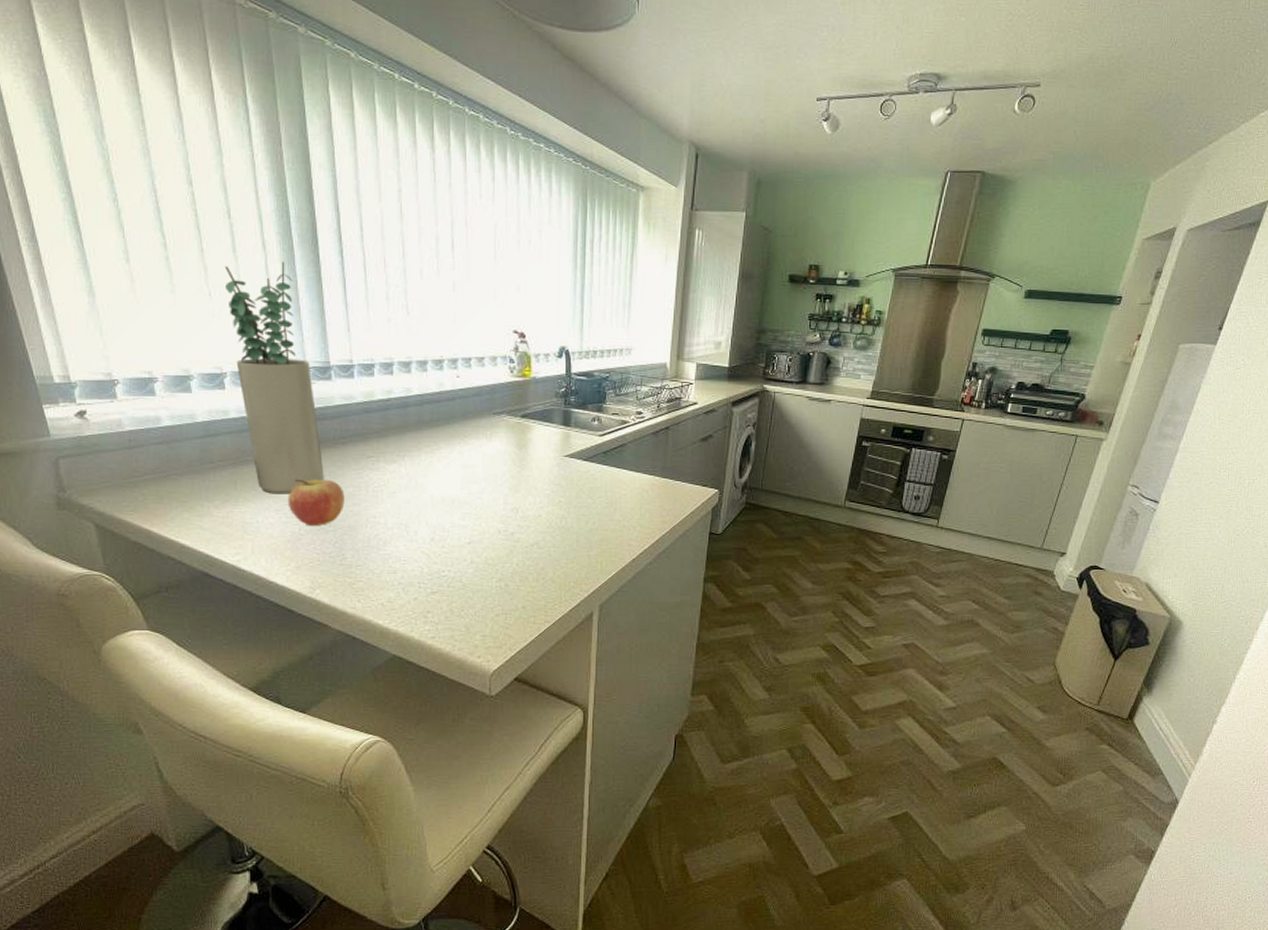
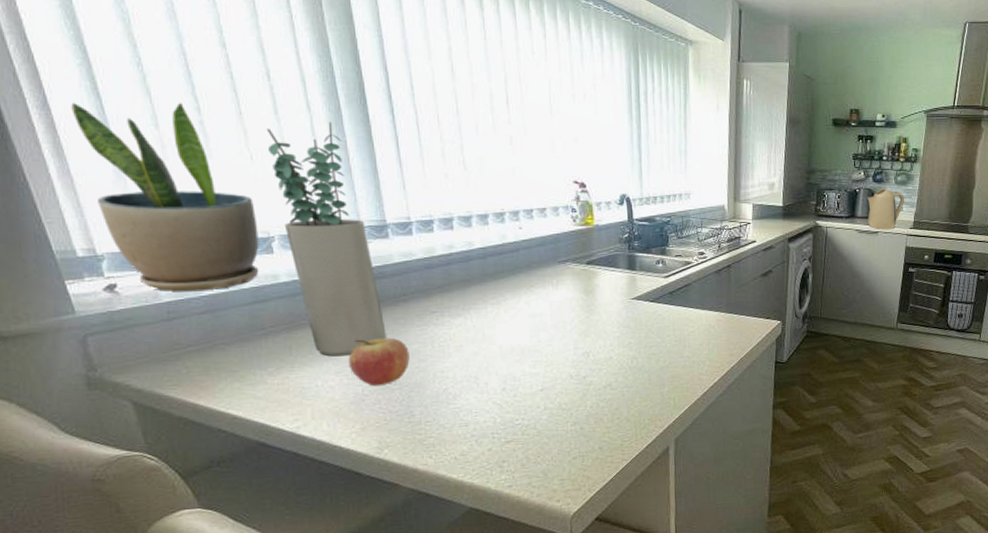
potted plant: none [55,235,213,422] -> present [71,102,259,292]
kettle: none [820,353,863,399] -> present [867,188,904,230]

